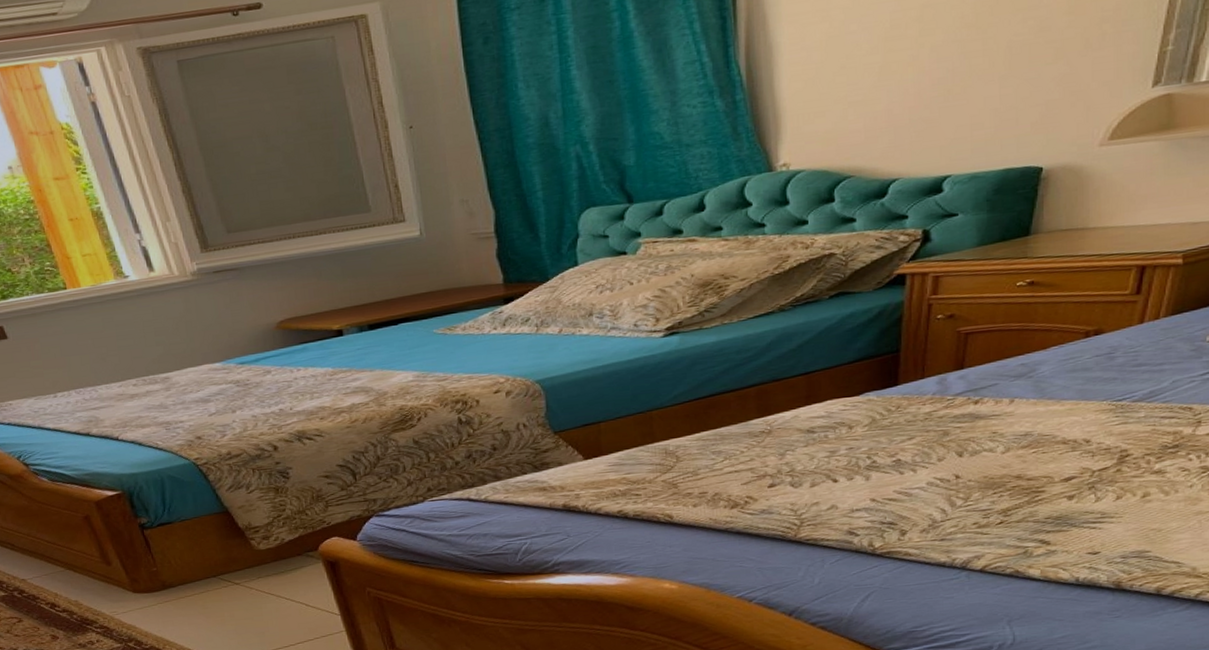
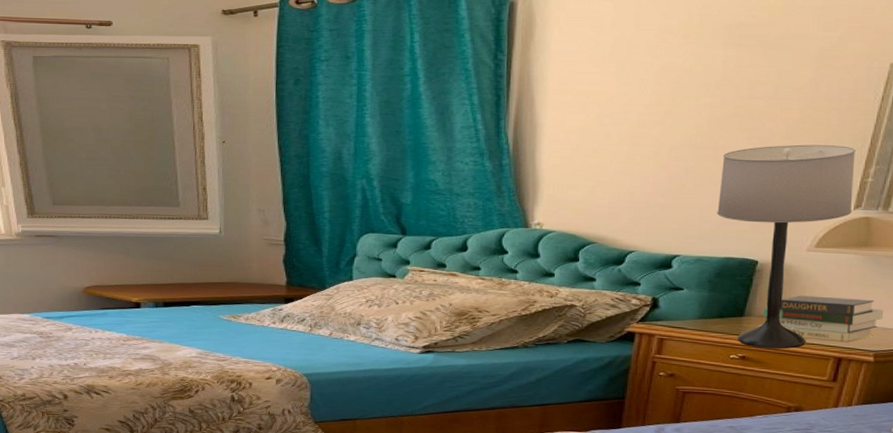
table lamp: none [991,11,1151,270] -> present [717,144,855,349]
books: none [1046,191,1193,250] -> present [757,295,884,343]

